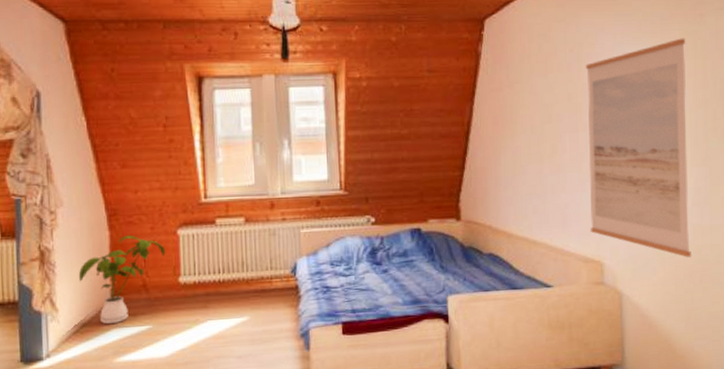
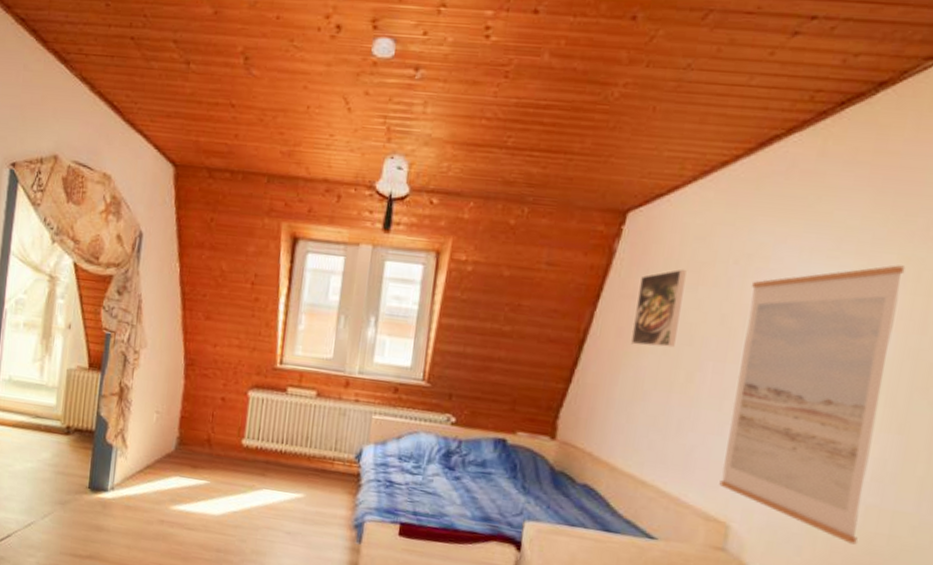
house plant: present [78,234,166,325] -> none [150,387,234,472]
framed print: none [504,61,538,129] -> present [631,269,687,348]

